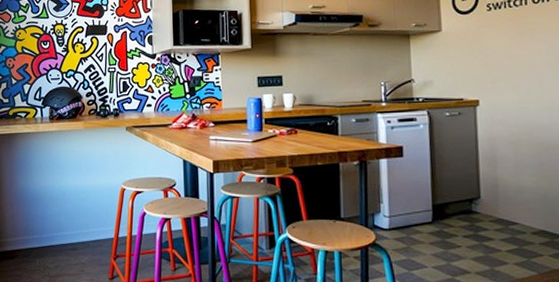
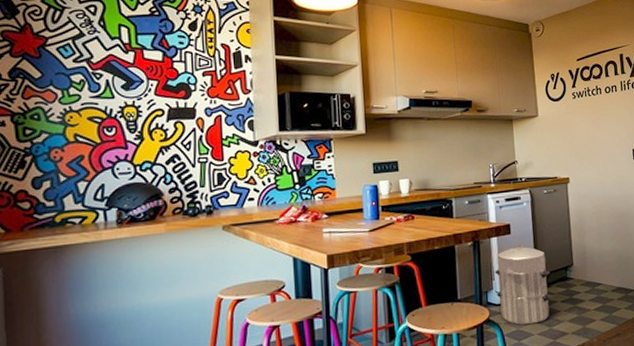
waste bin: none [383,168,451,256] -> present [494,244,552,325]

